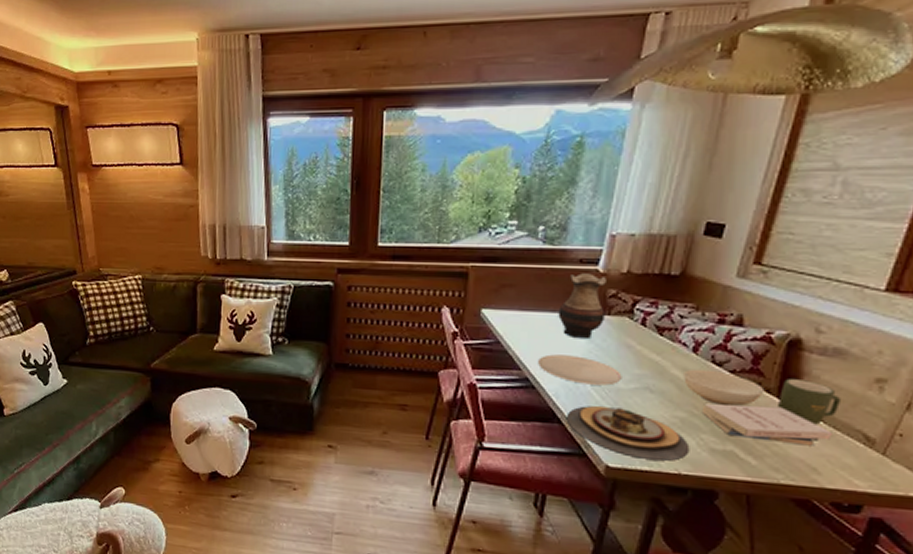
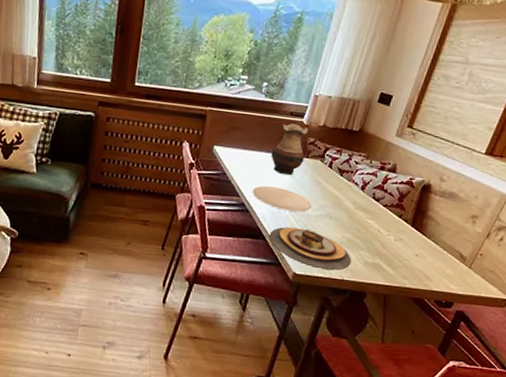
bowl: present [684,369,765,406] -> none [353,202,404,231]
books: present [701,404,832,446] -> none [362,228,442,261]
mug: present [776,378,840,425] -> none [410,212,450,246]

